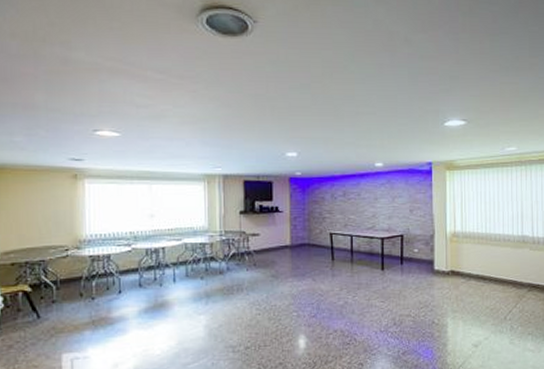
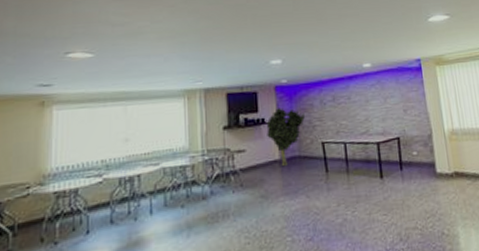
tree: none [279,198,316,252] -> present [266,108,305,167]

